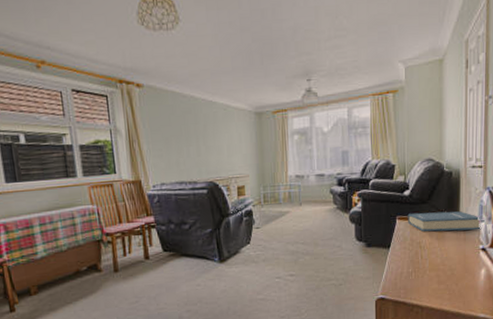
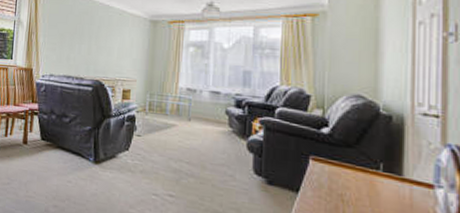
hardback book: present [407,211,482,232] -> none [325,155,440,198]

